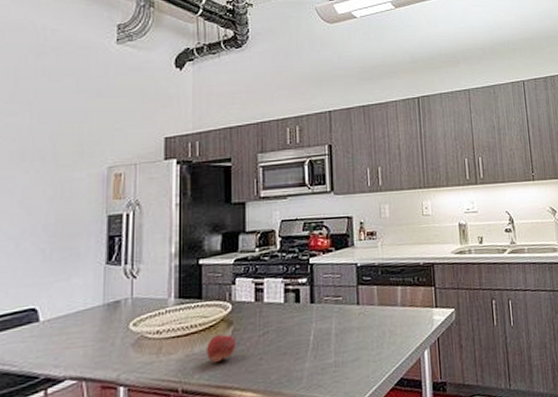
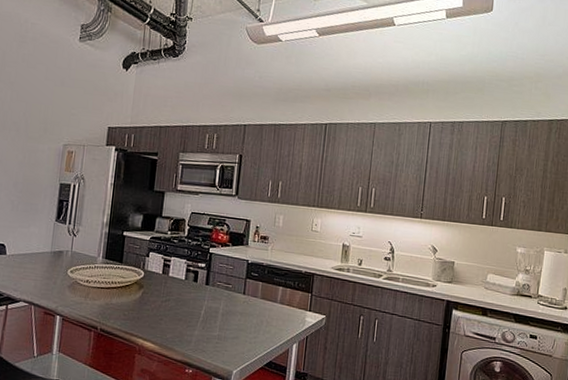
apple: present [207,334,237,364] -> none [121,293,145,315]

